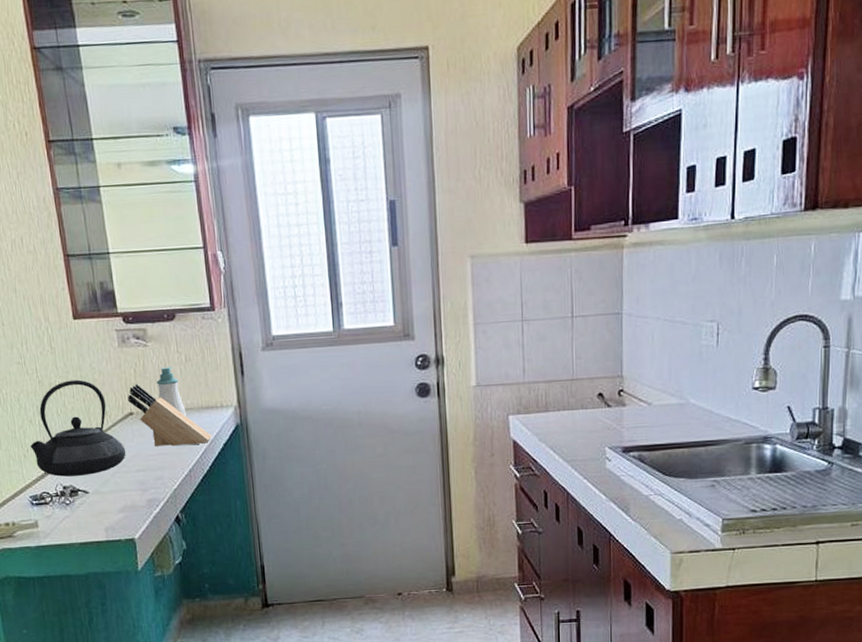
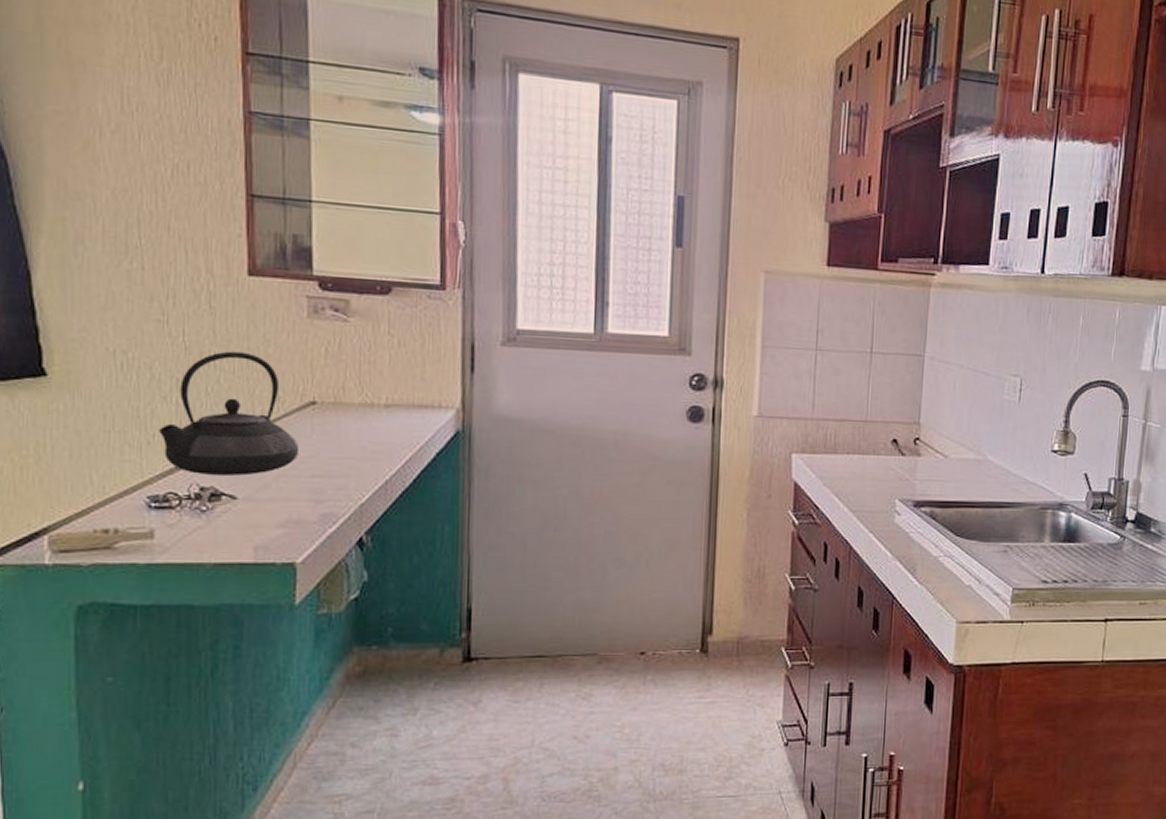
knife block: present [128,383,212,446] -> none [312,366,422,450]
soap bottle: present [156,366,187,416] -> none [354,349,391,413]

